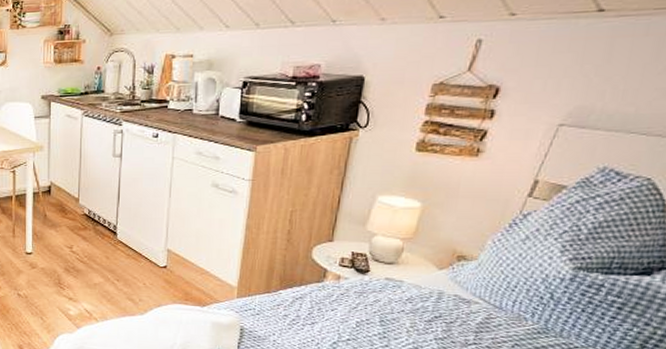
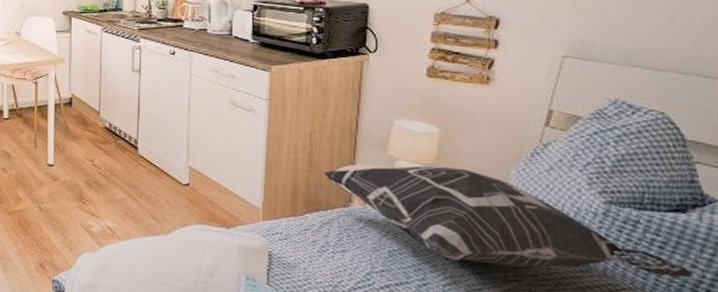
decorative pillow: none [300,240,645,336] -> present [323,166,693,279]

